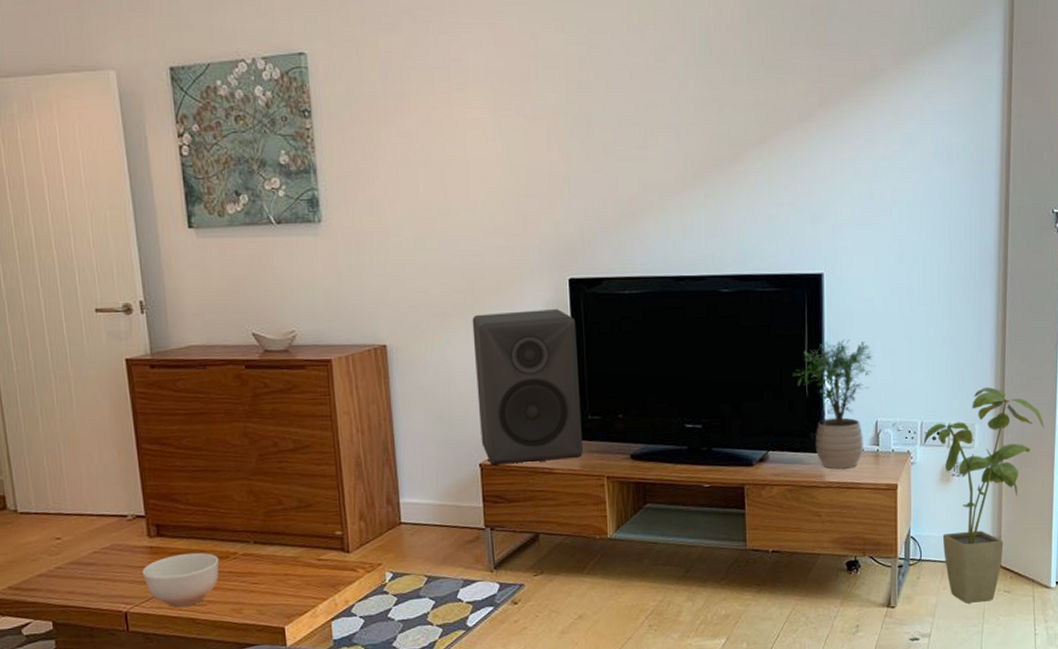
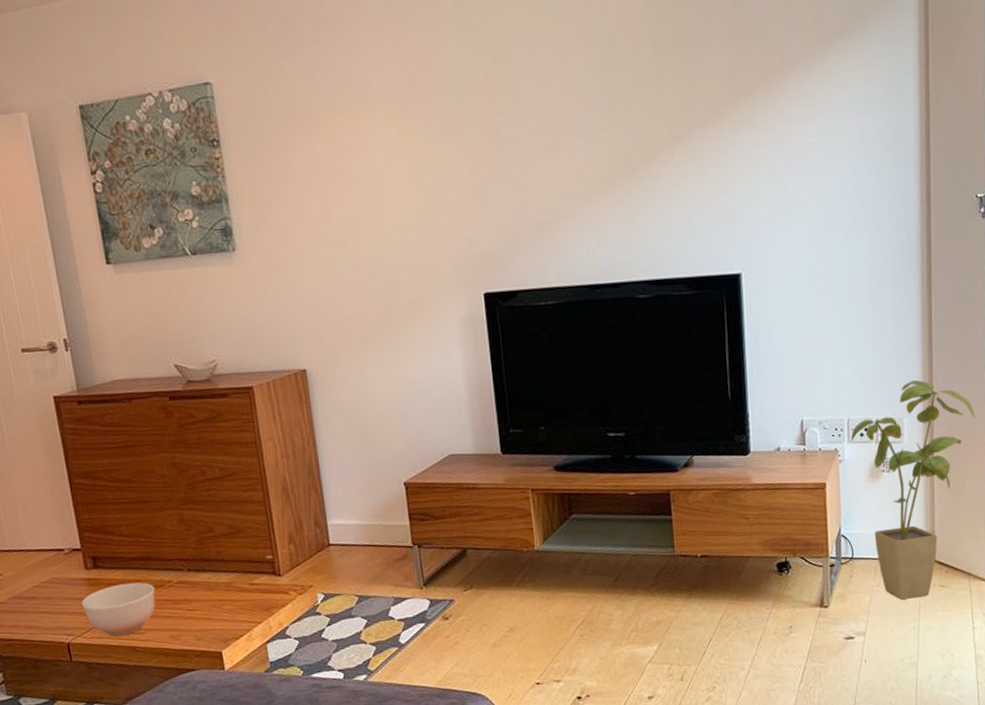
speaker: present [472,309,583,466] -> none [389,324,506,484]
potted plant: present [791,339,876,470] -> none [713,339,799,471]

